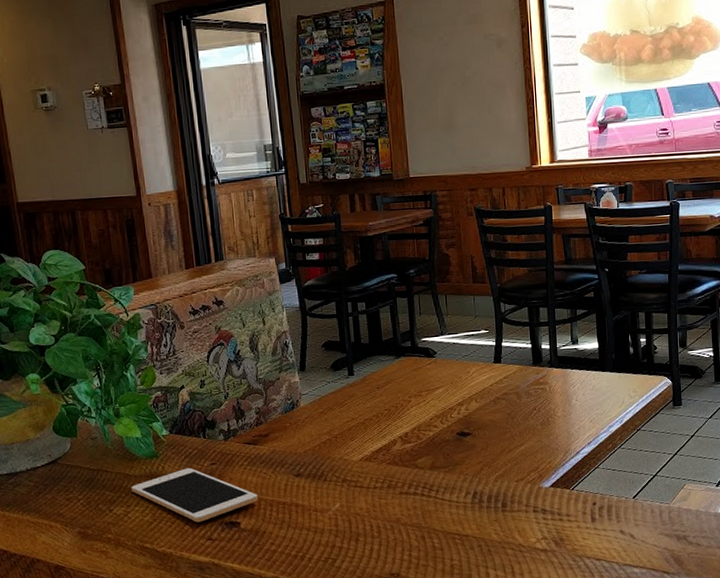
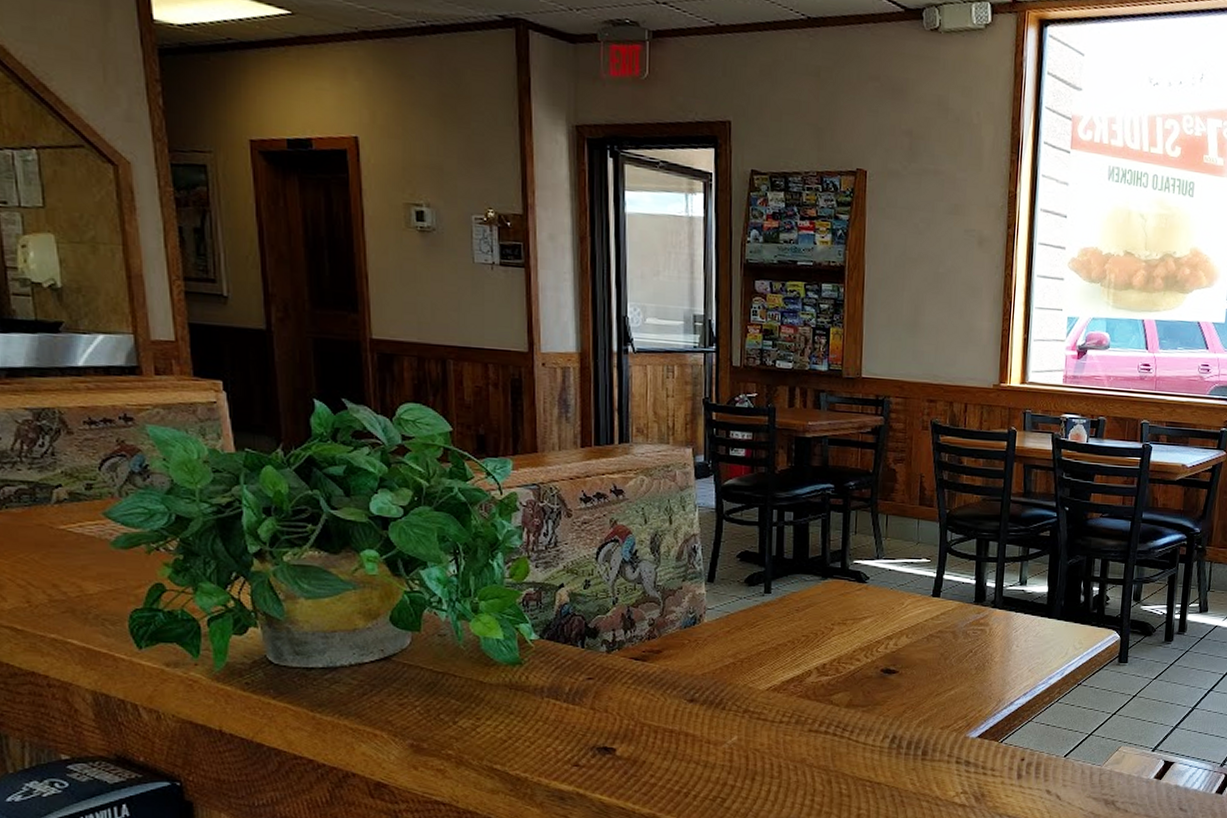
cell phone: present [131,467,258,523] -> none [484,680,641,745]

